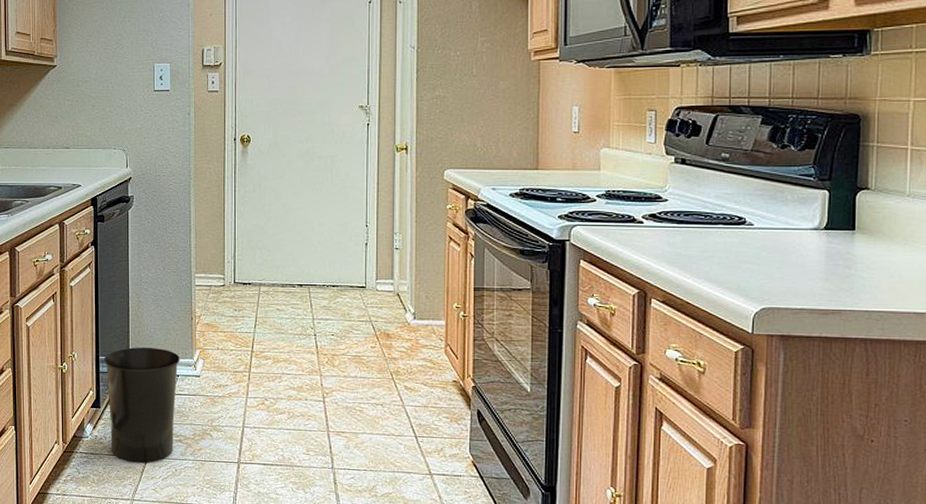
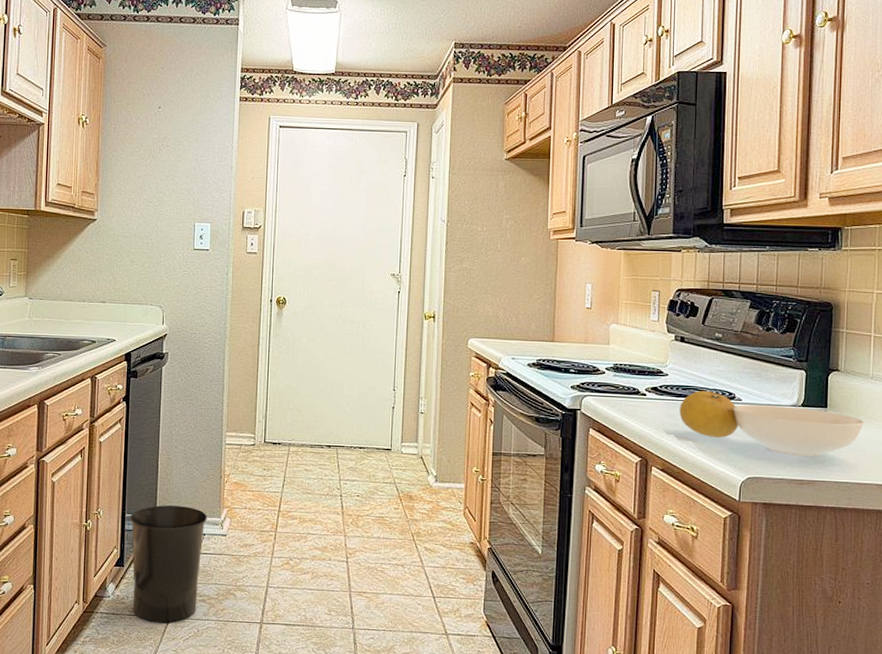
fruit: none [681,215,751,266] -> present [679,390,739,438]
bowl: none [743,230,900,285] -> present [732,405,864,457]

